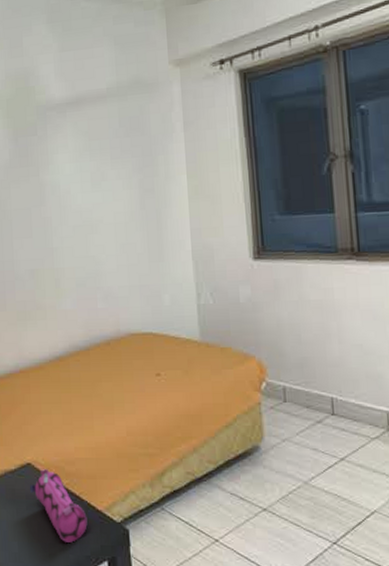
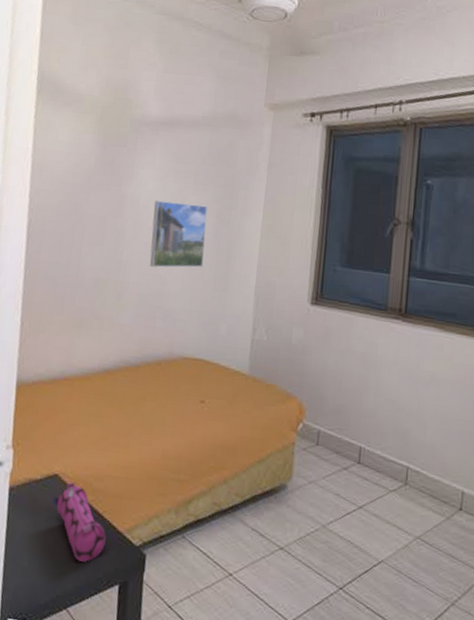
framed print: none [74,178,135,249] -> present [150,200,208,268]

